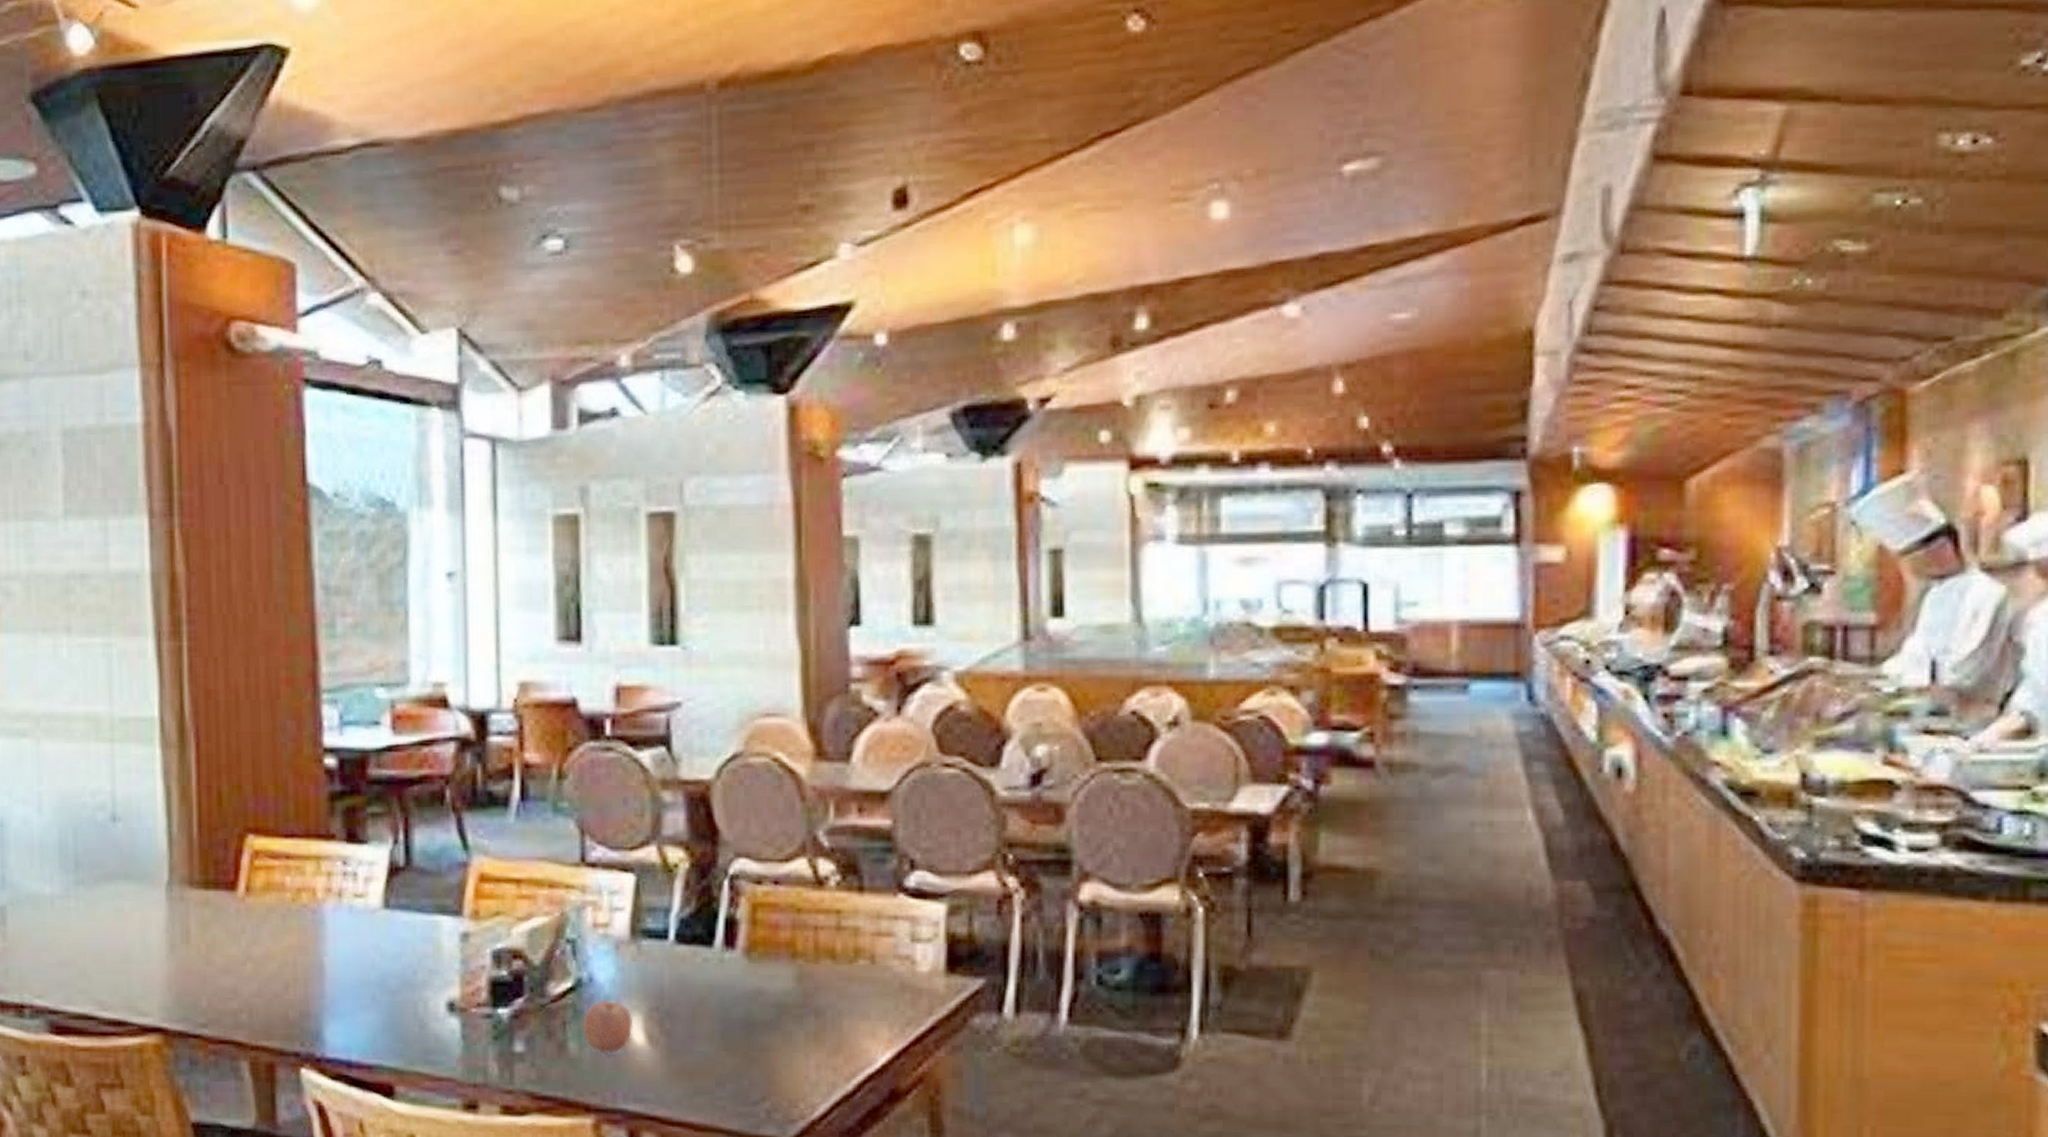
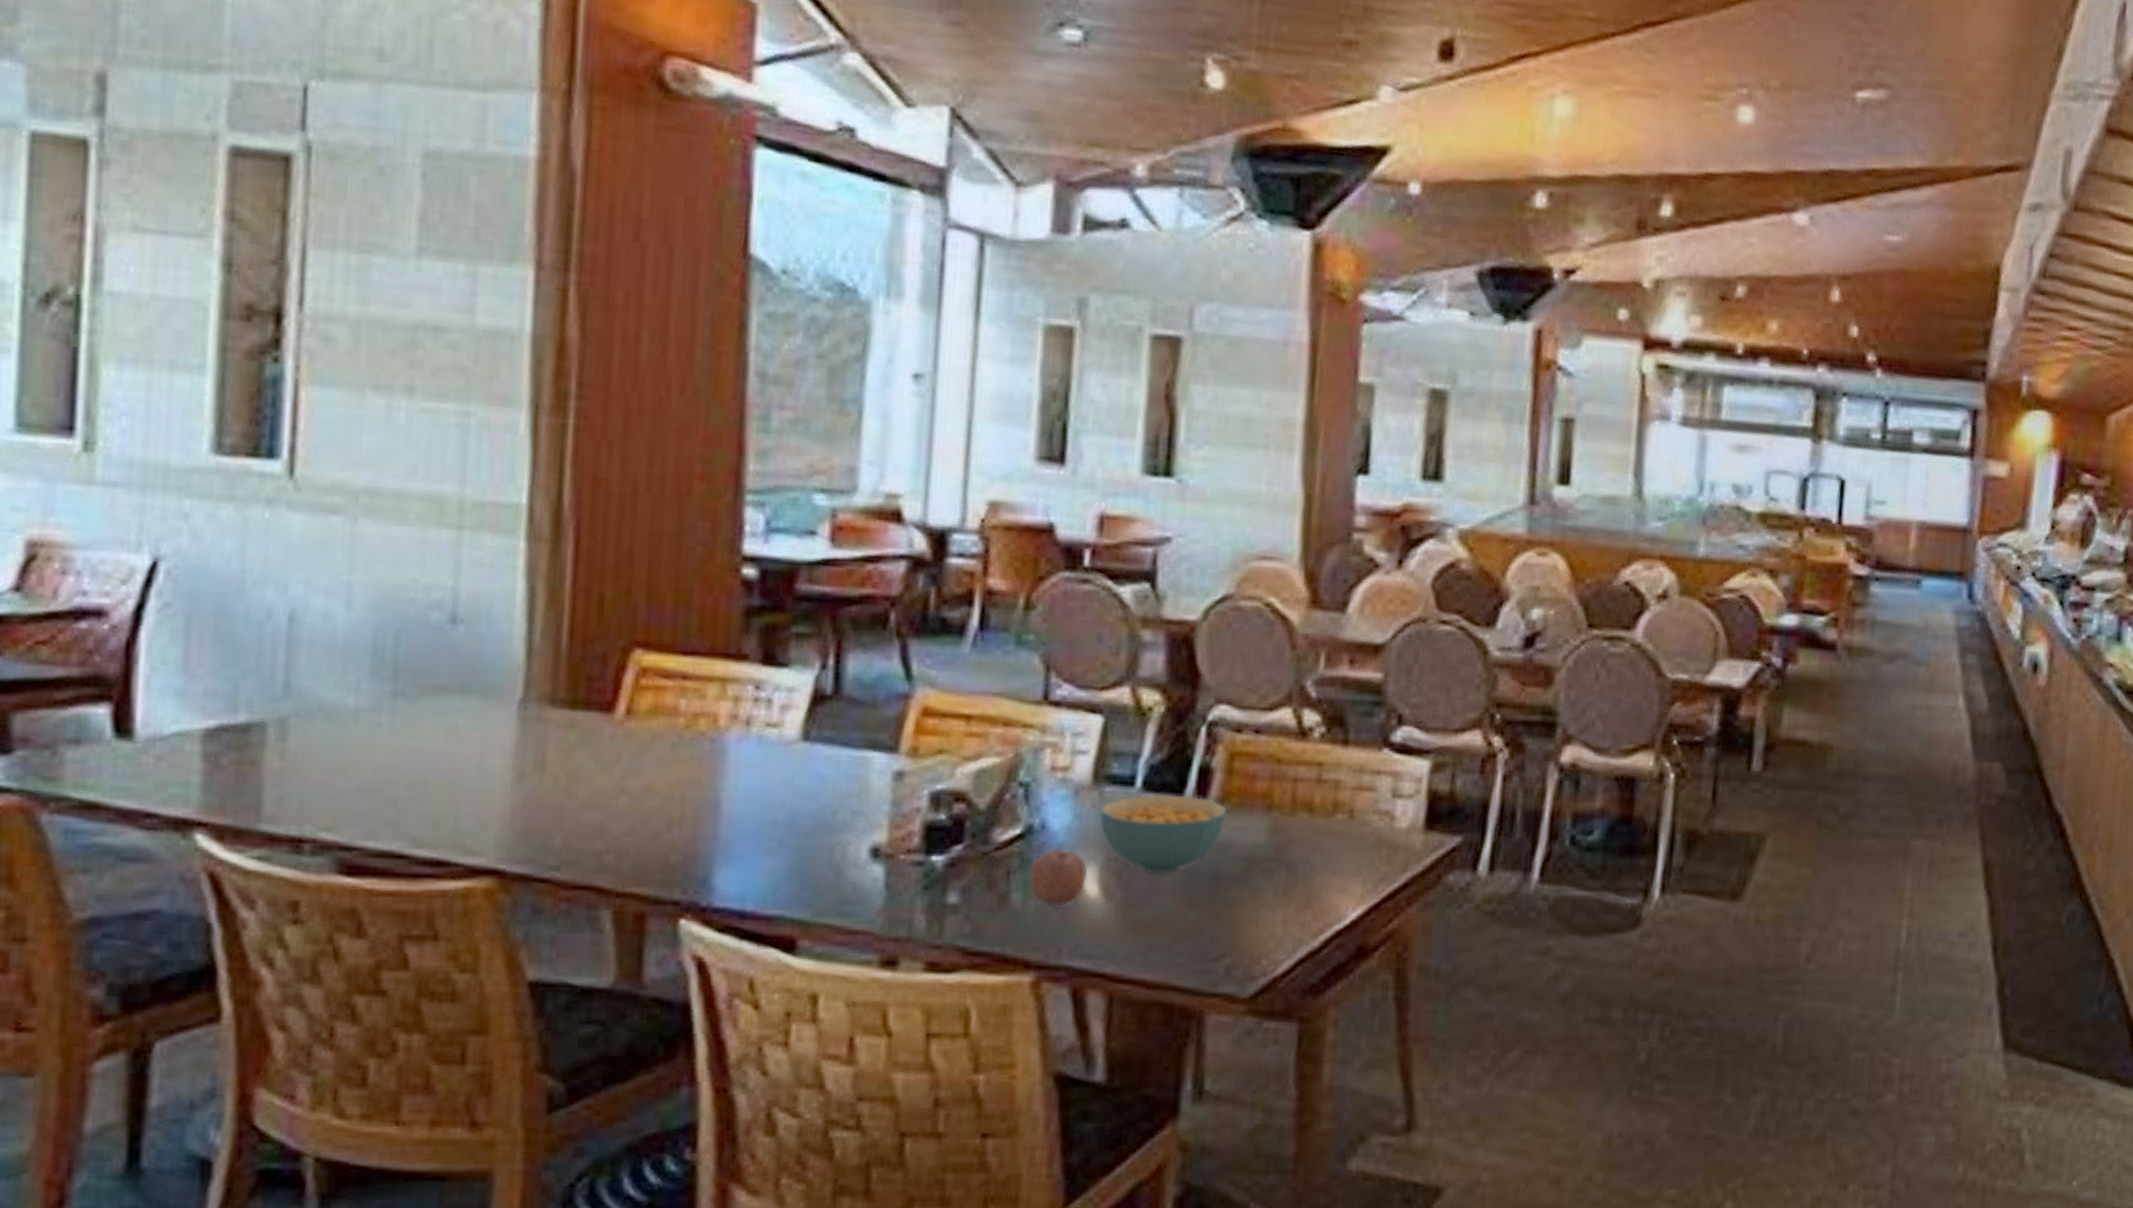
cereal bowl: none [639,946,755,1021] -> present [1099,794,1227,873]

